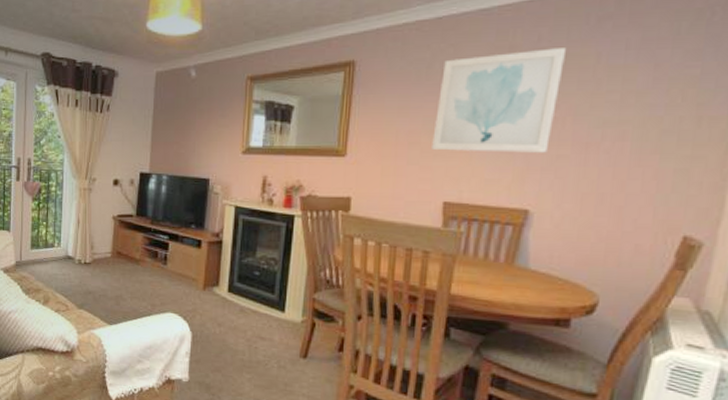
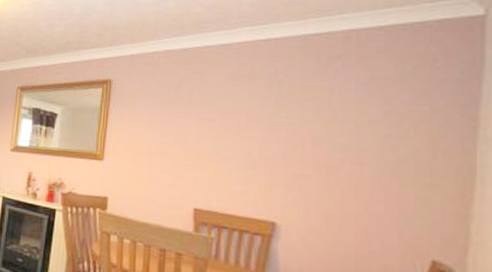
wall art: present [432,48,567,153] -> none [182,80,302,171]

